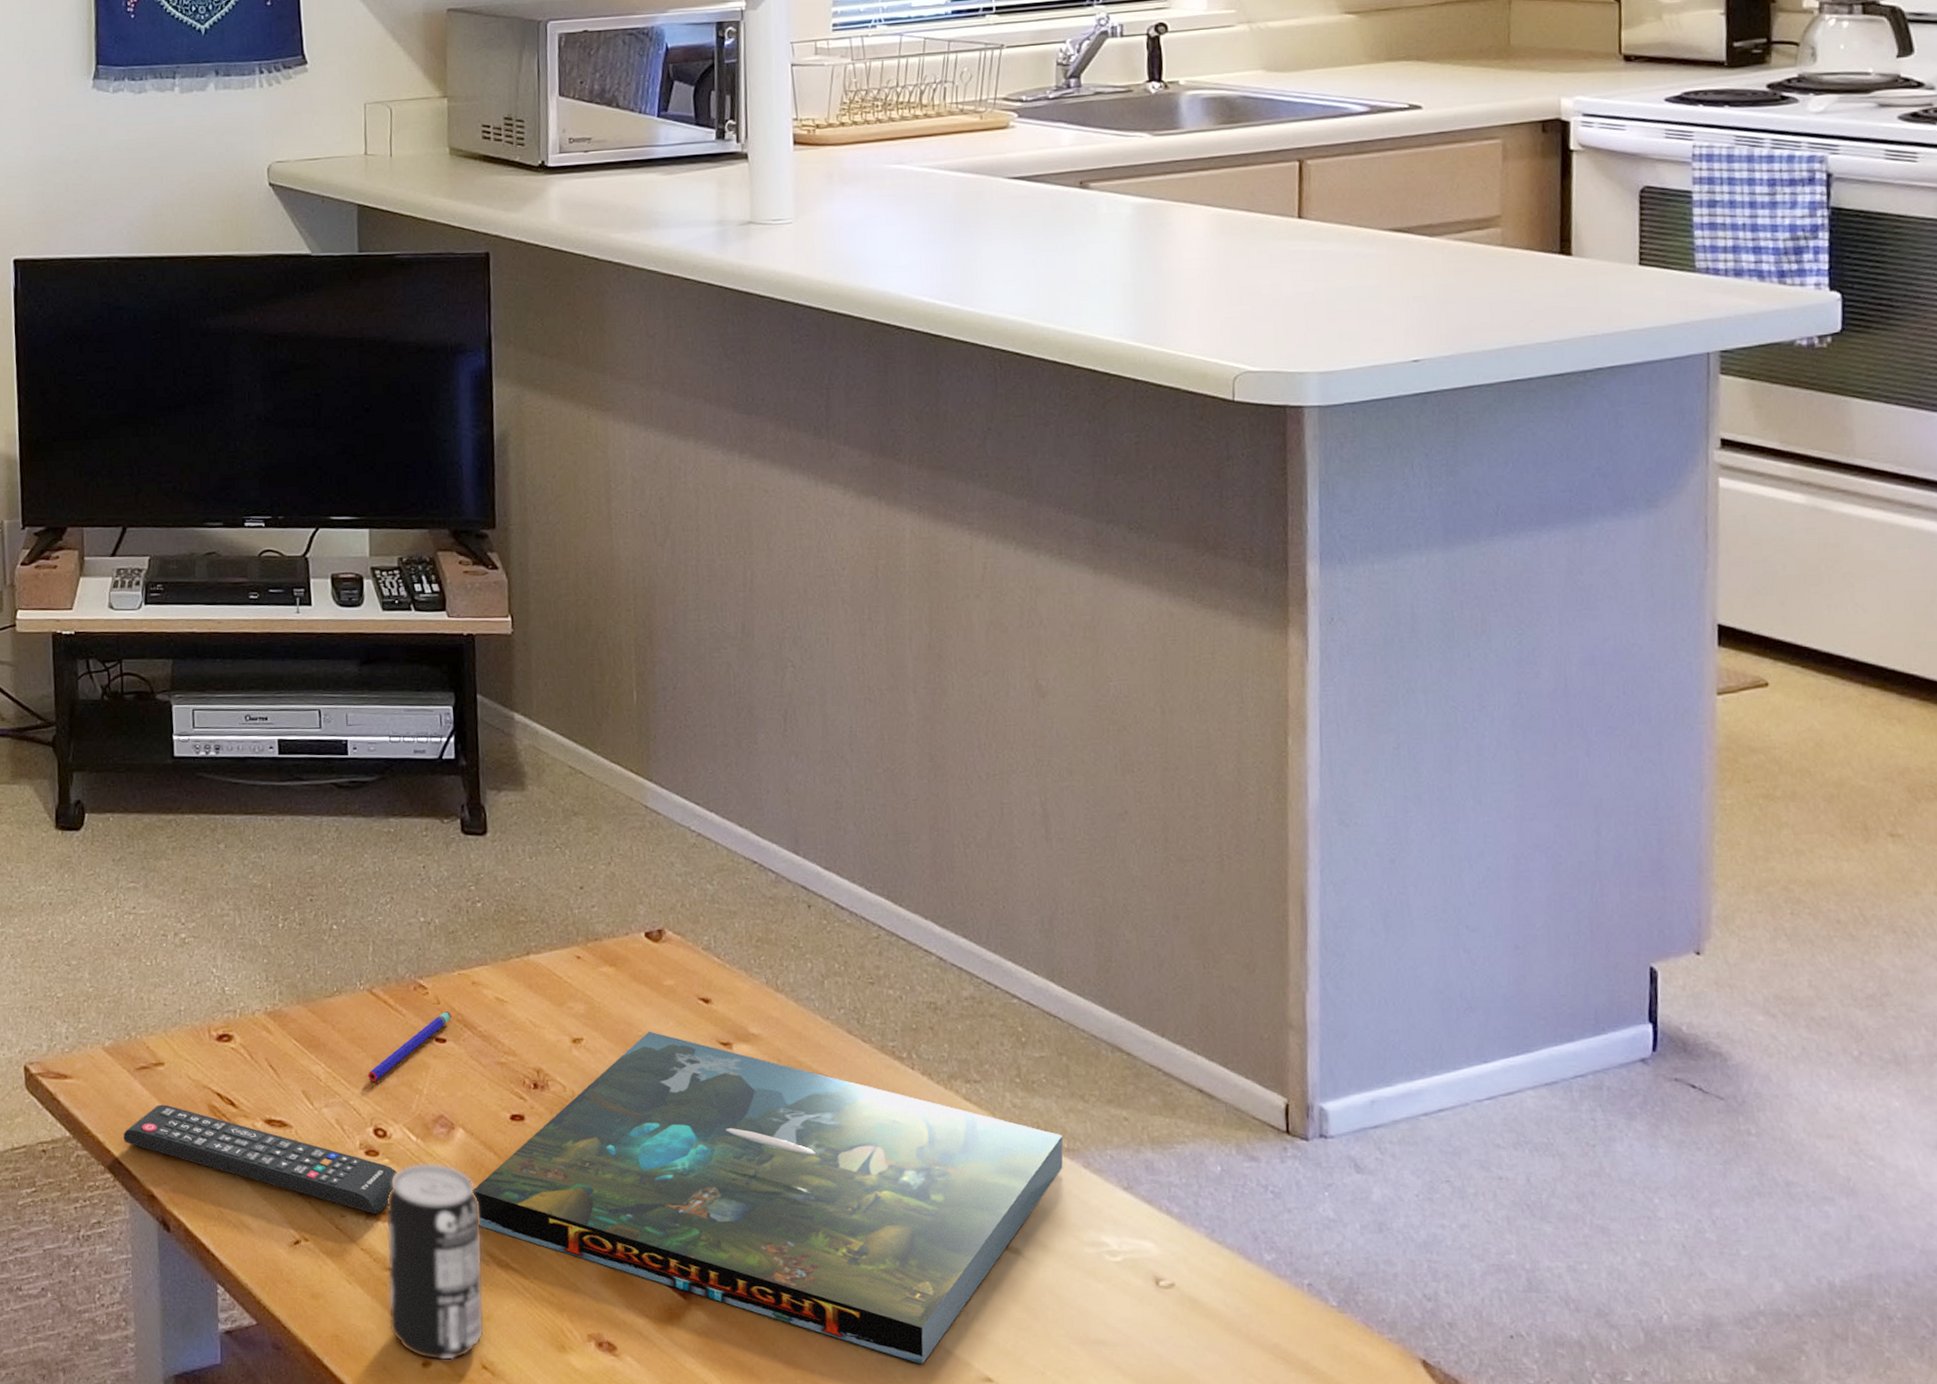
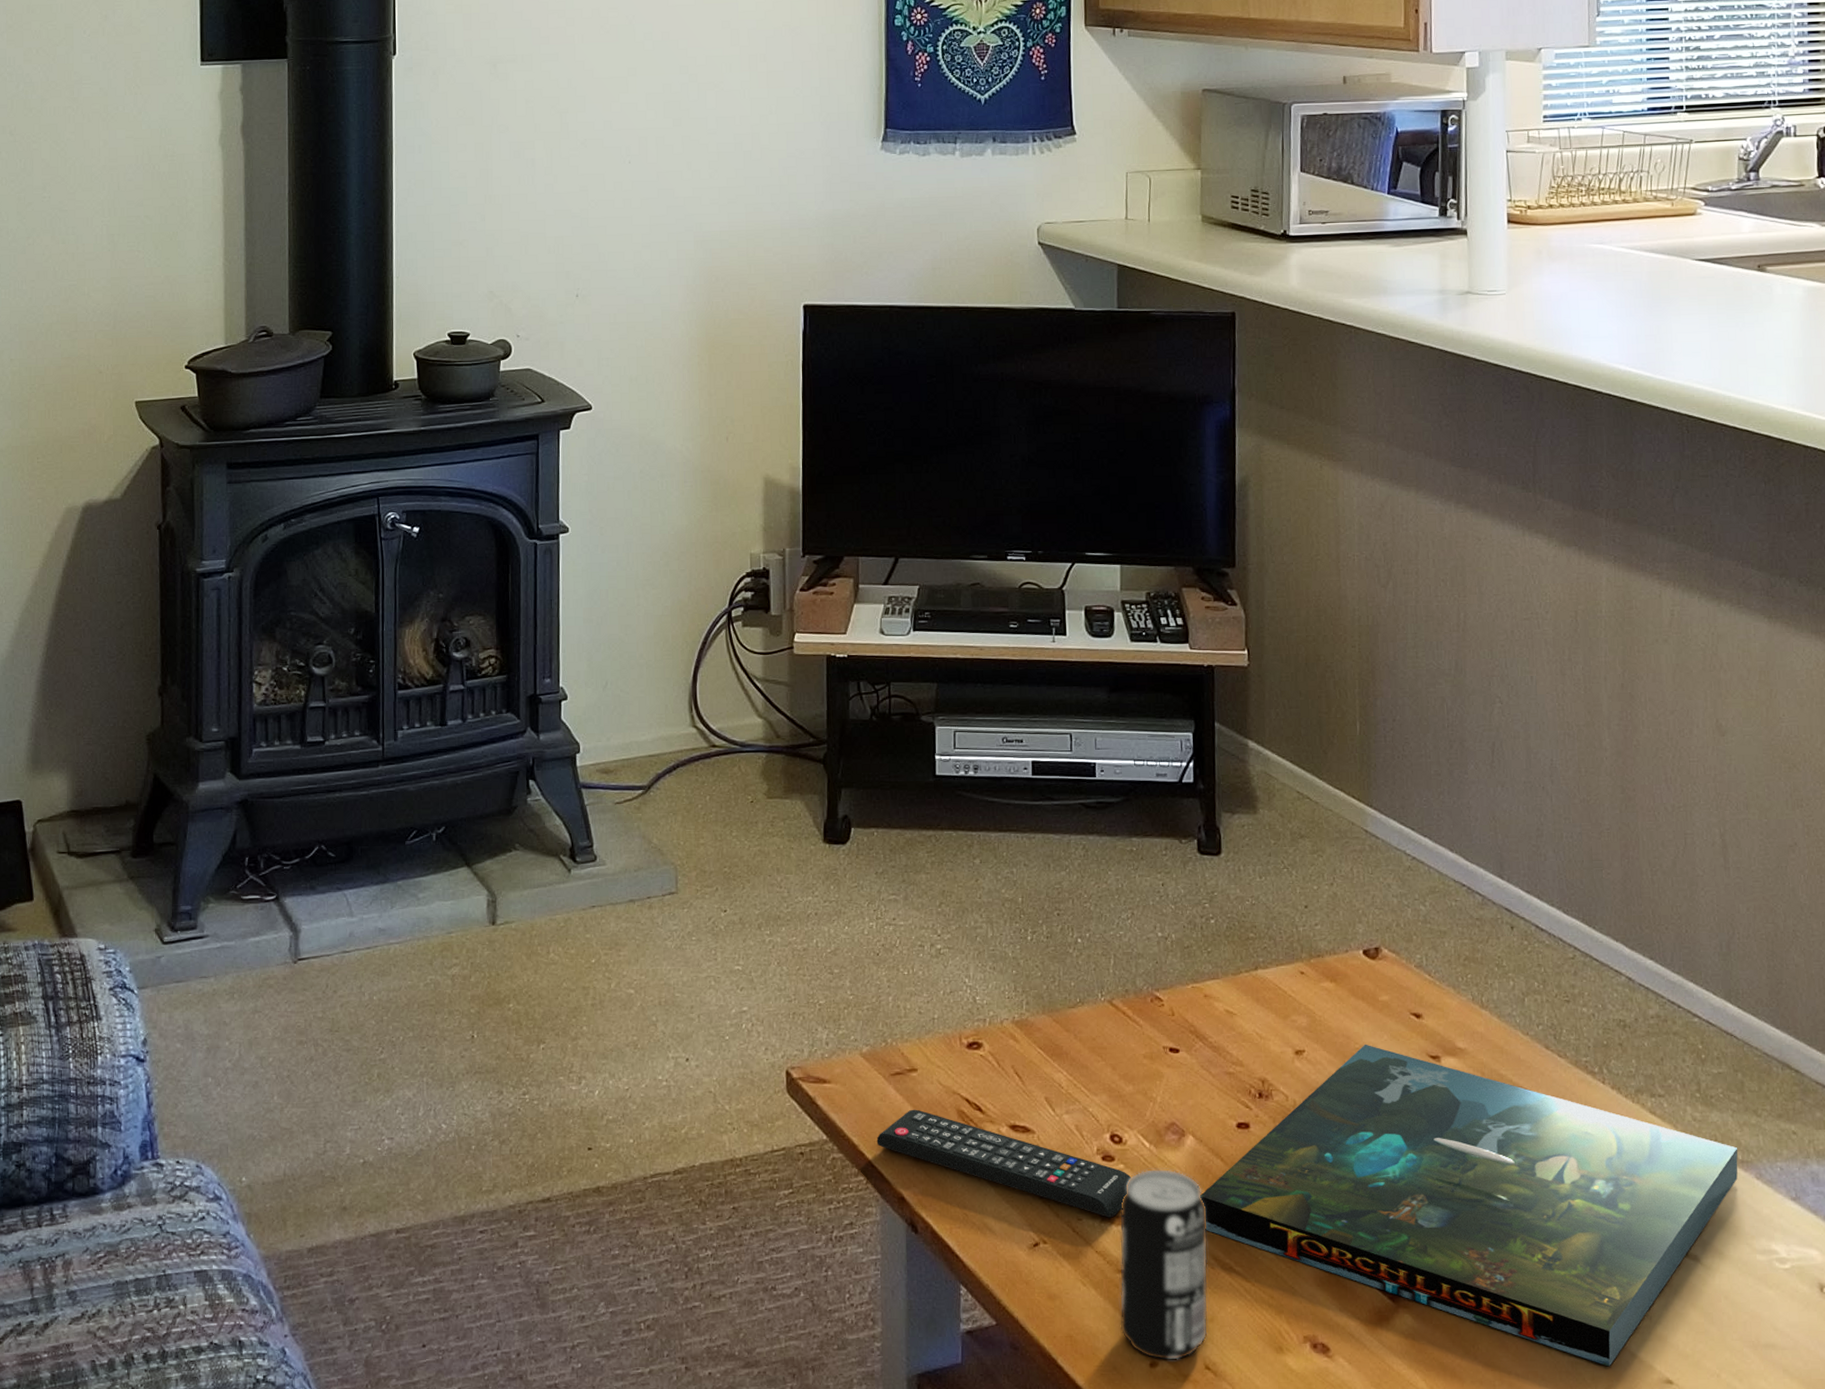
pen: present [368,1012,451,1081] -> none [1106,1023,1185,1089]

